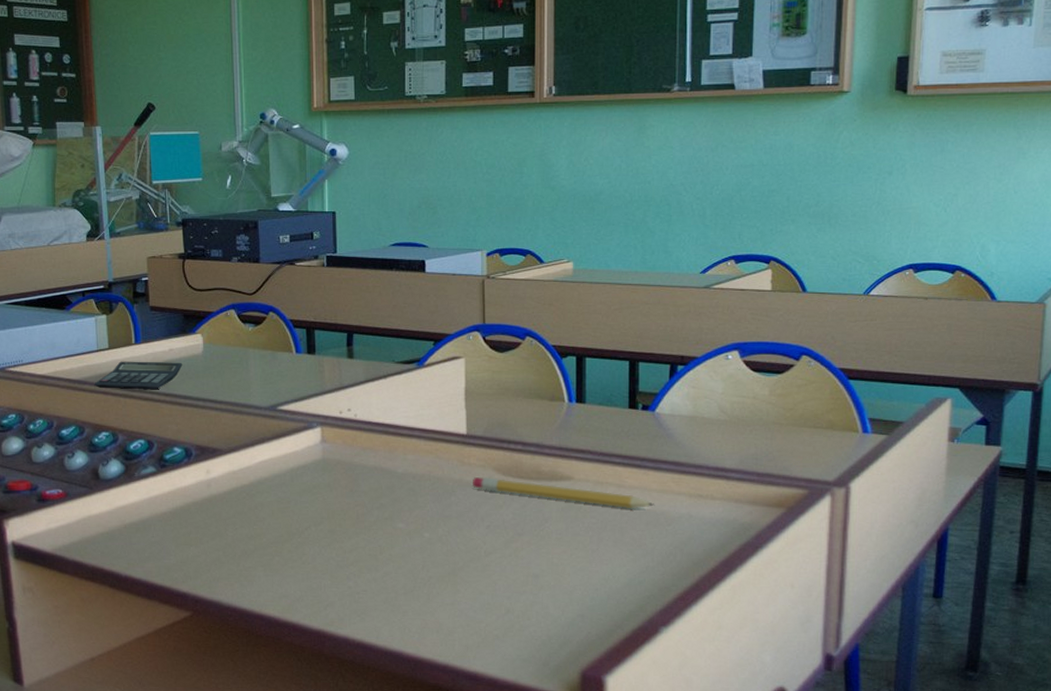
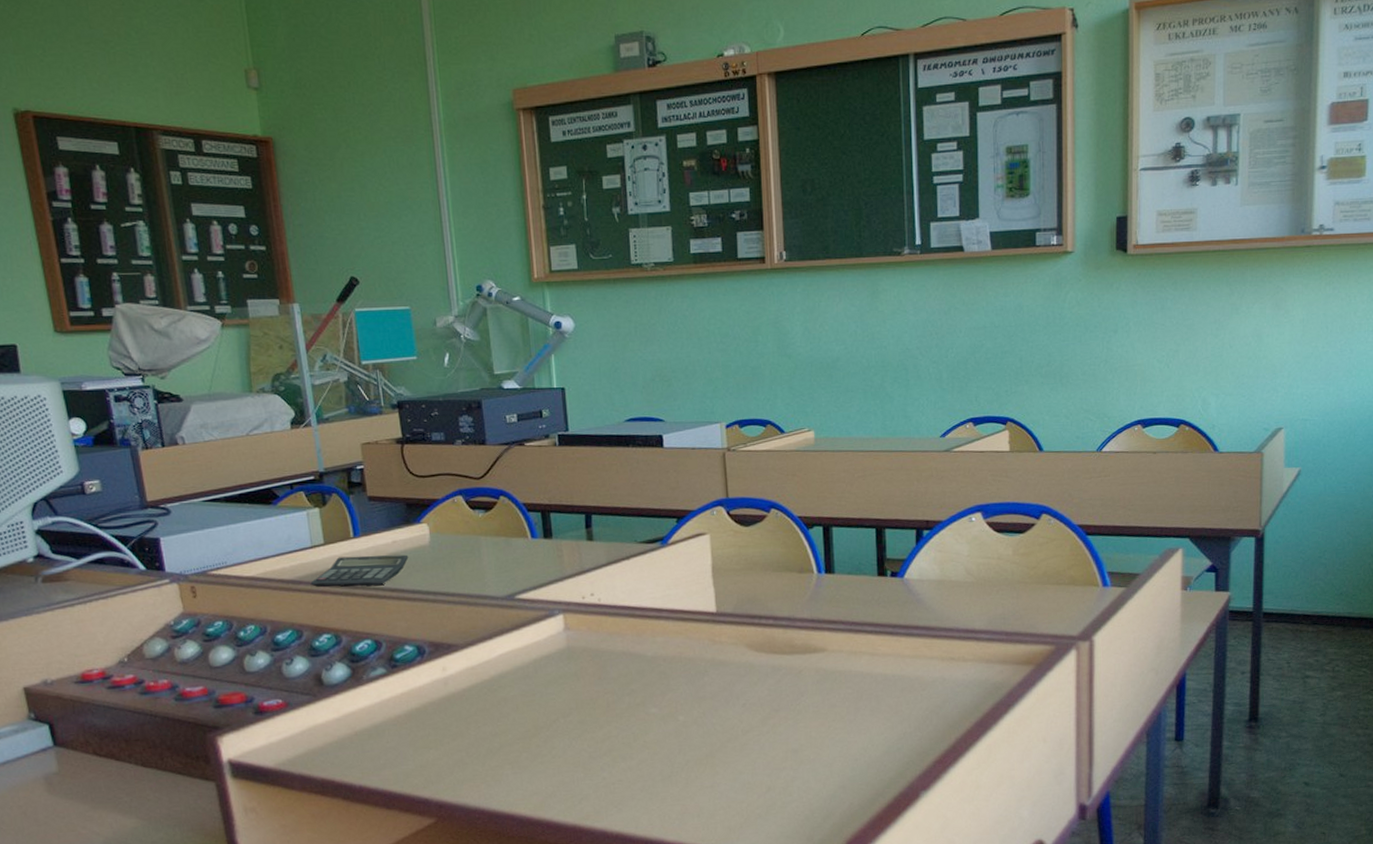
pencil: present [473,477,655,509] -> none [725,655,909,677]

